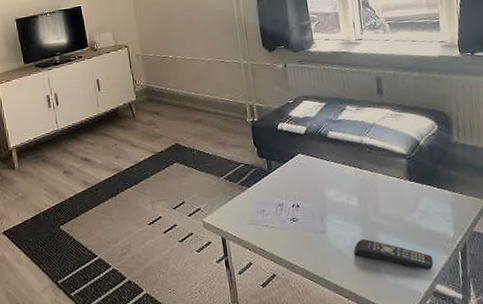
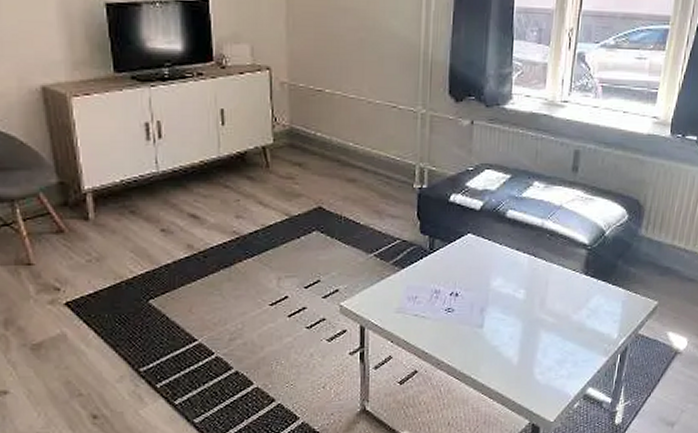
remote control: present [353,239,434,270] -> none [509,336,591,372]

